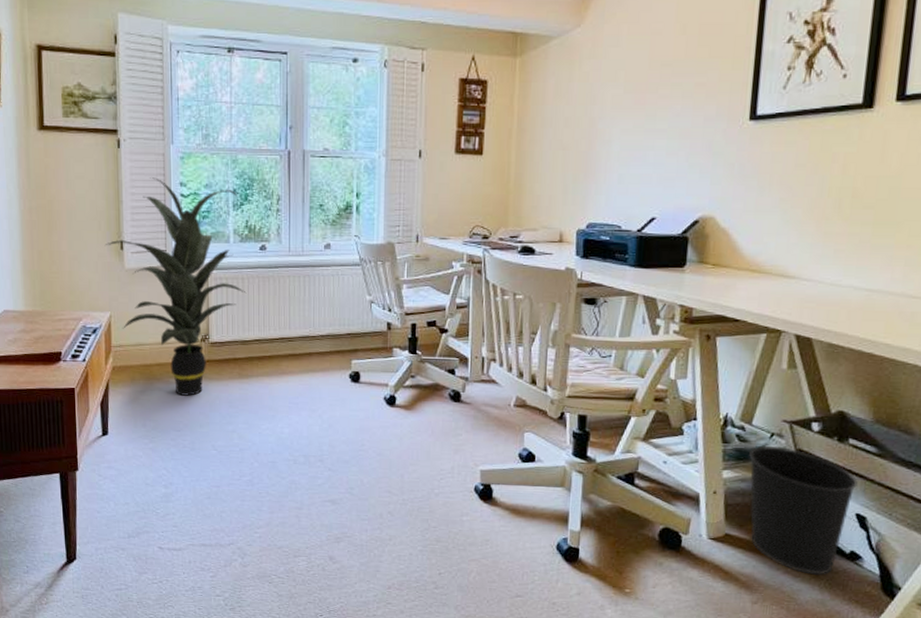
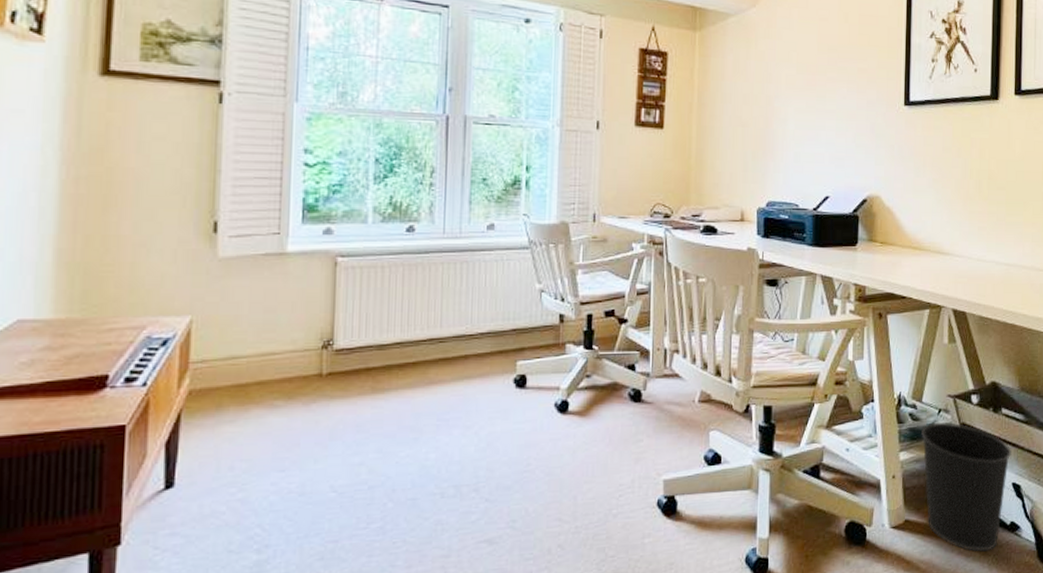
indoor plant: present [106,177,247,396] -> none [191,141,387,423]

